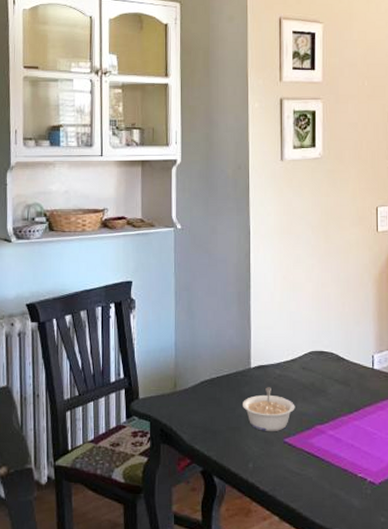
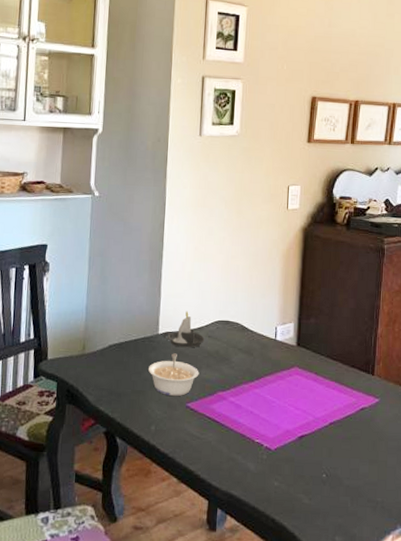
candle: none [256,342,299,381] -> present [163,310,205,348]

